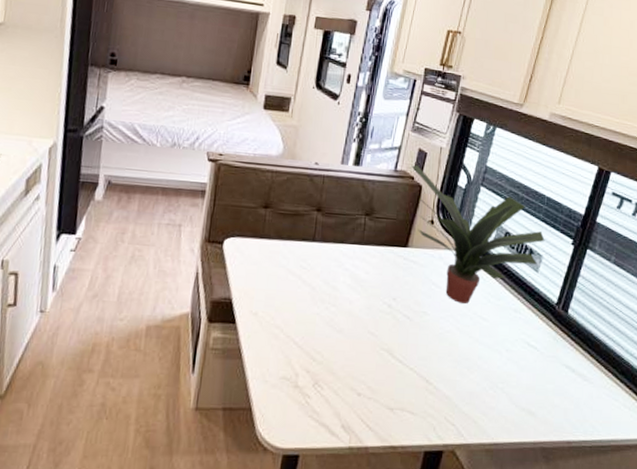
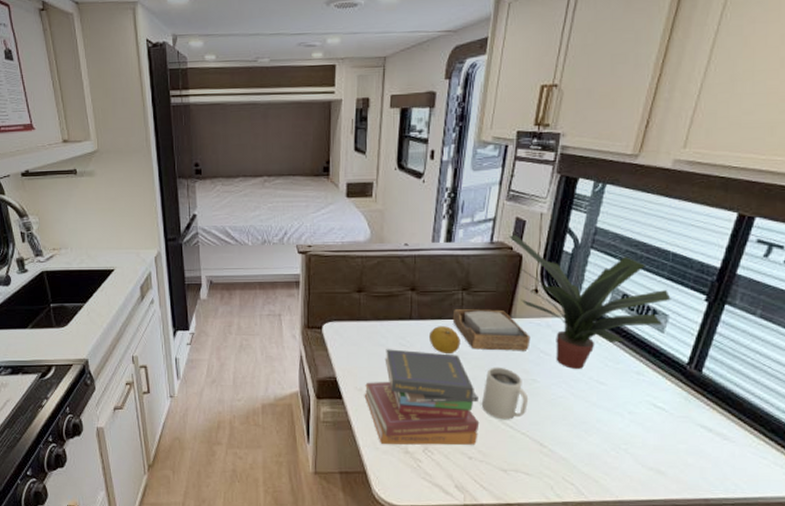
books: none [259,271,372,380] -> present [364,349,480,445]
fruit: none [330,250,360,280] -> present [429,326,461,353]
napkin holder: none [353,234,424,282] -> present [452,309,531,351]
mug: none [374,296,419,354] -> present [481,367,529,420]

